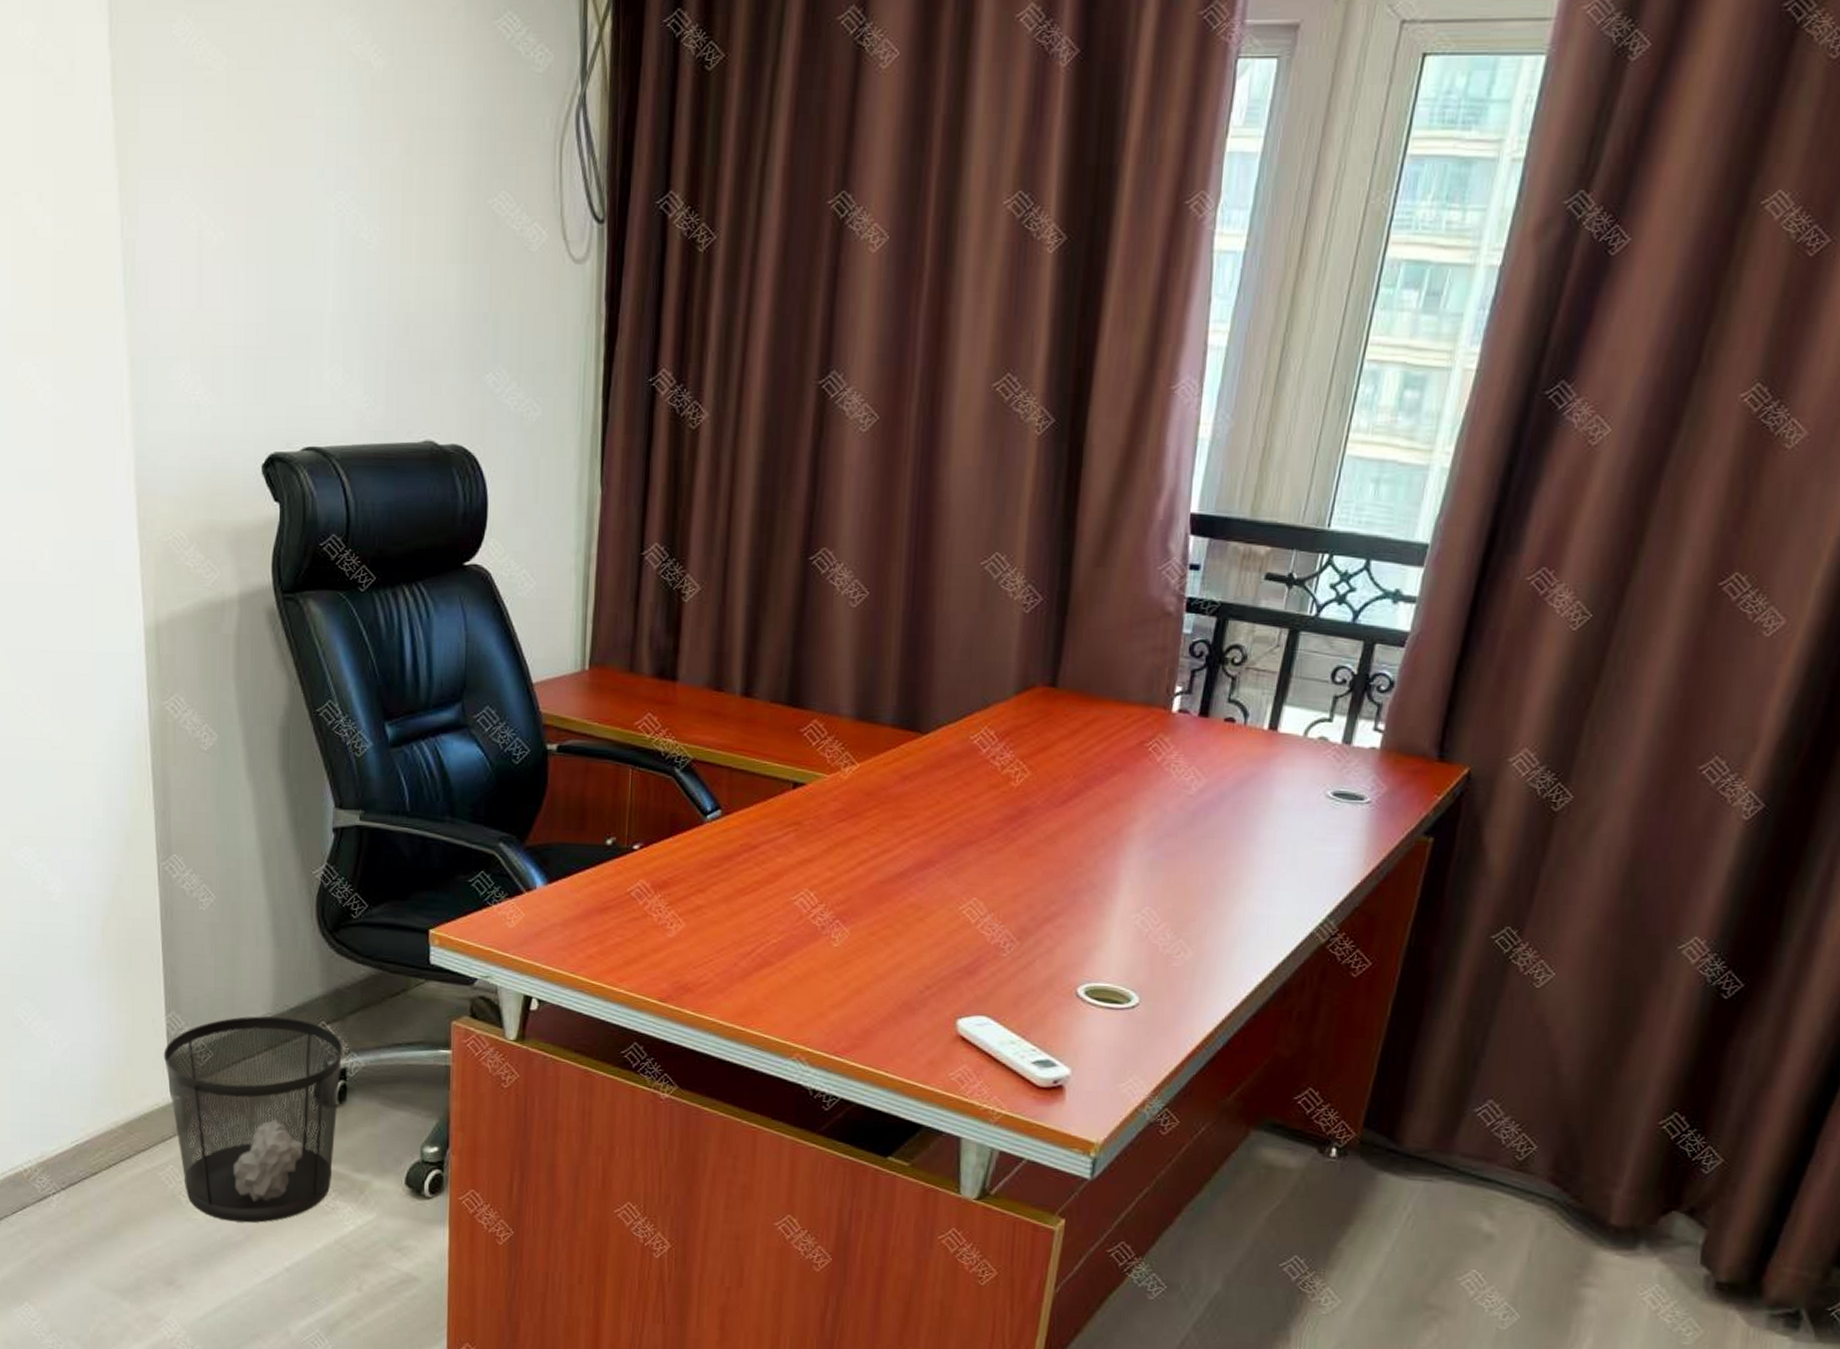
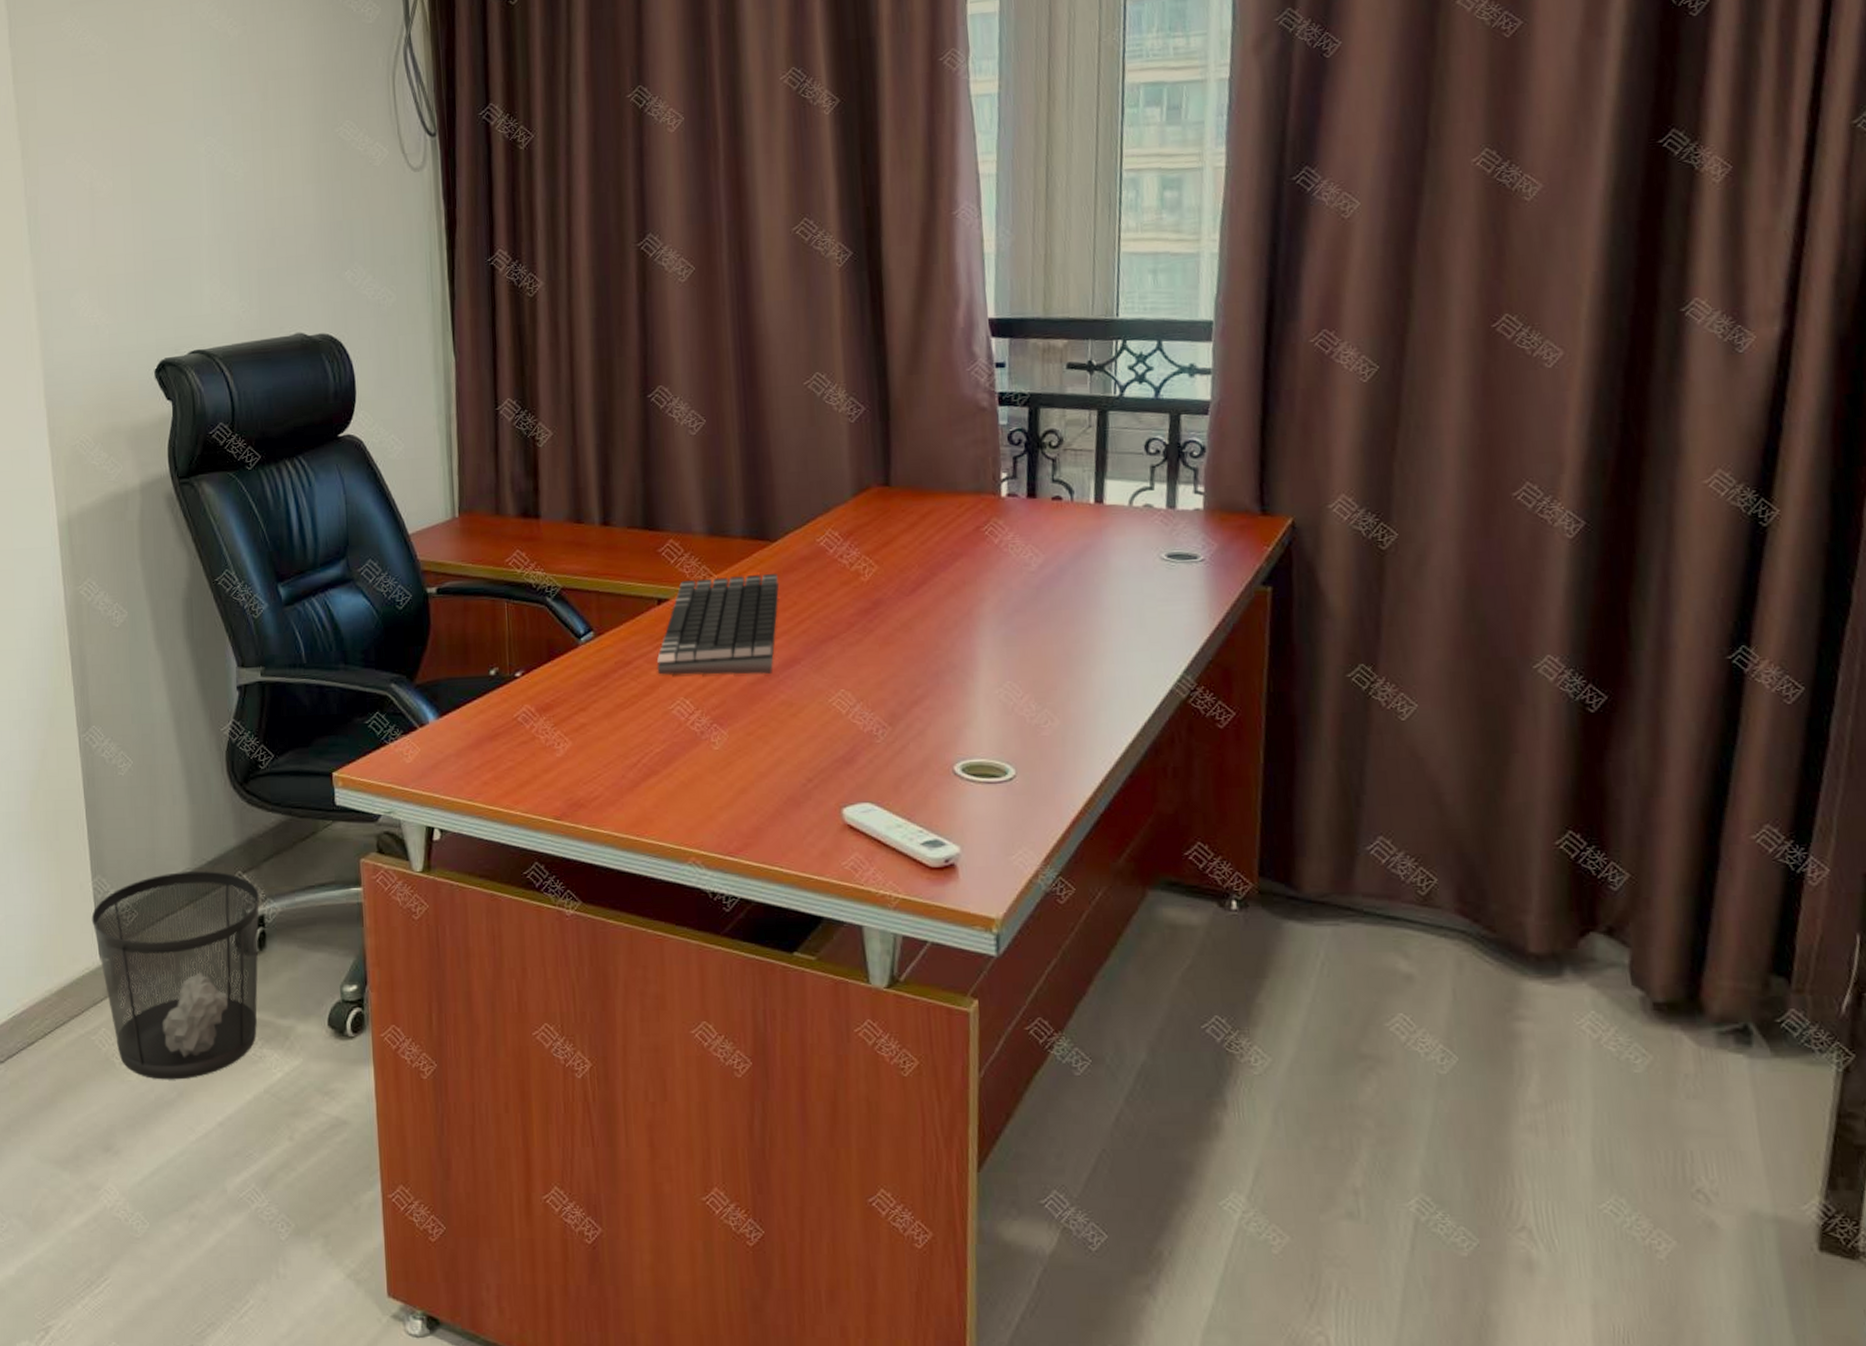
computer keyboard: none [783,765,925,874] -> present [657,574,780,676]

